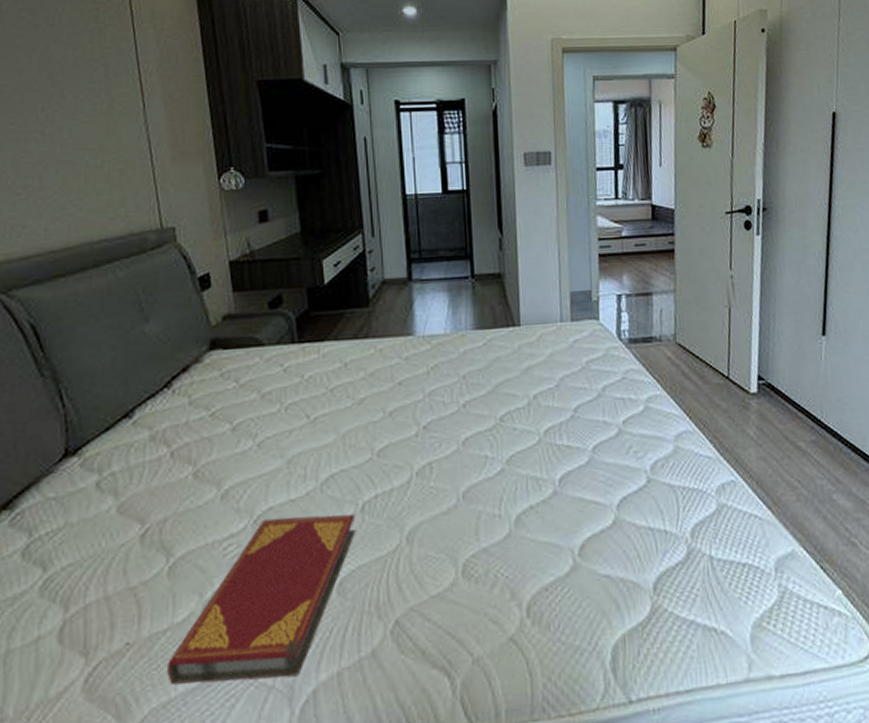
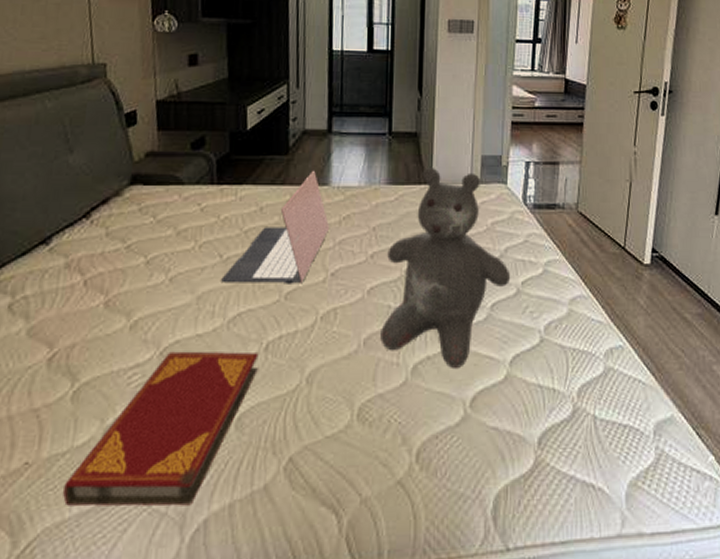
laptop: none [311,320,418,444] -> present [221,170,330,284]
teddy bear: none [479,308,611,516] -> present [380,168,511,368]

